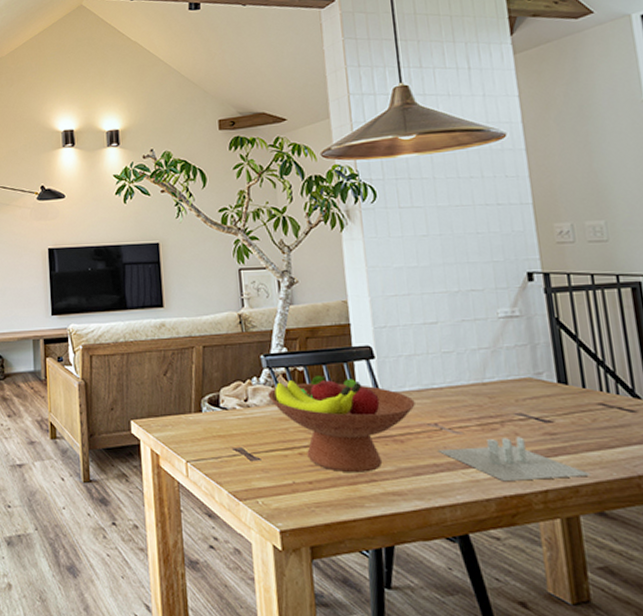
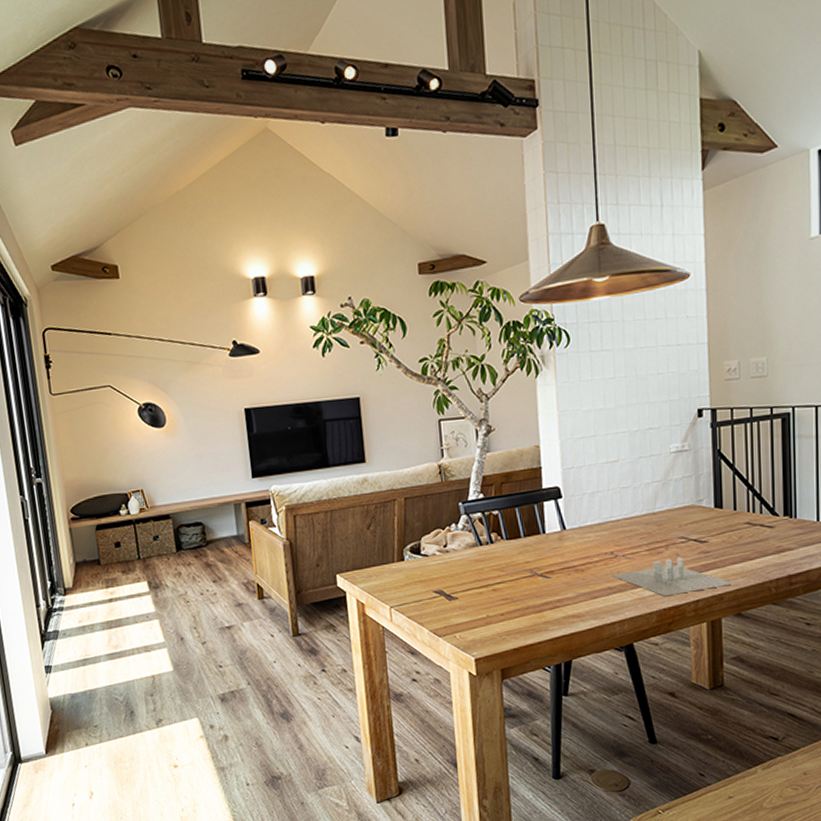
fruit bowl: present [267,376,415,474] -> none [465,517,595,603]

